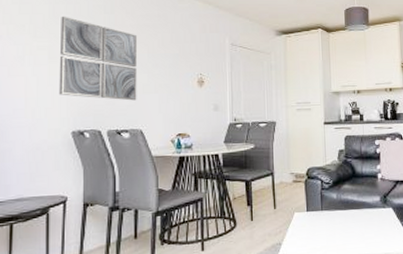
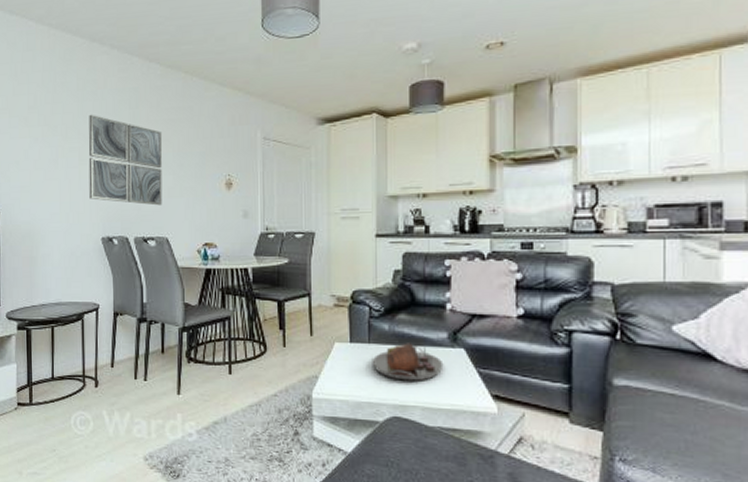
serving tray: none [324,207,378,238] -> present [372,343,444,381]

